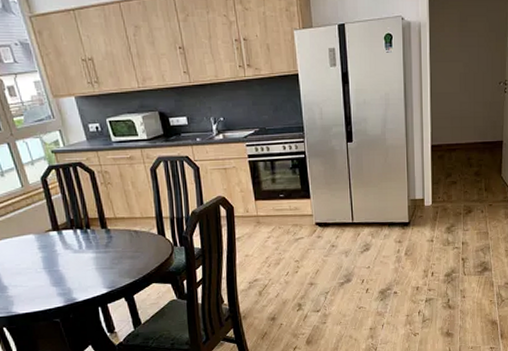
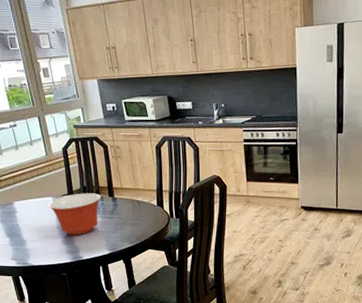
mixing bowl: none [29,226,92,276] -> present [48,193,101,236]

